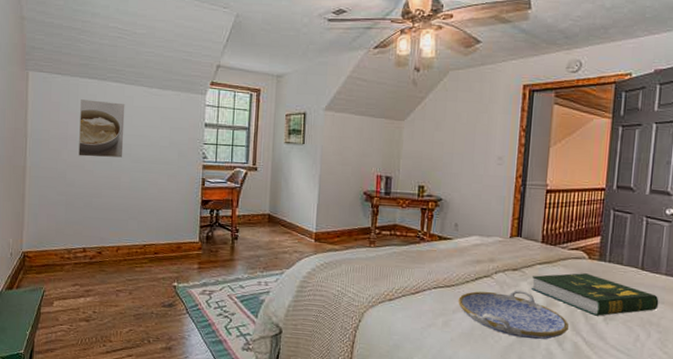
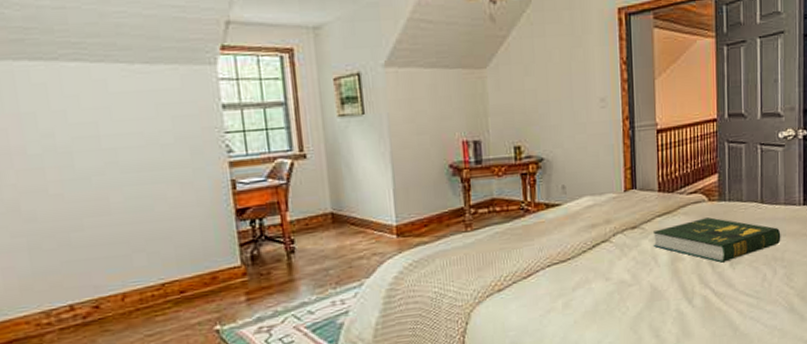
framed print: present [78,99,125,158] -> none [21,90,107,176]
serving tray: present [458,289,569,340] -> none [577,249,696,304]

